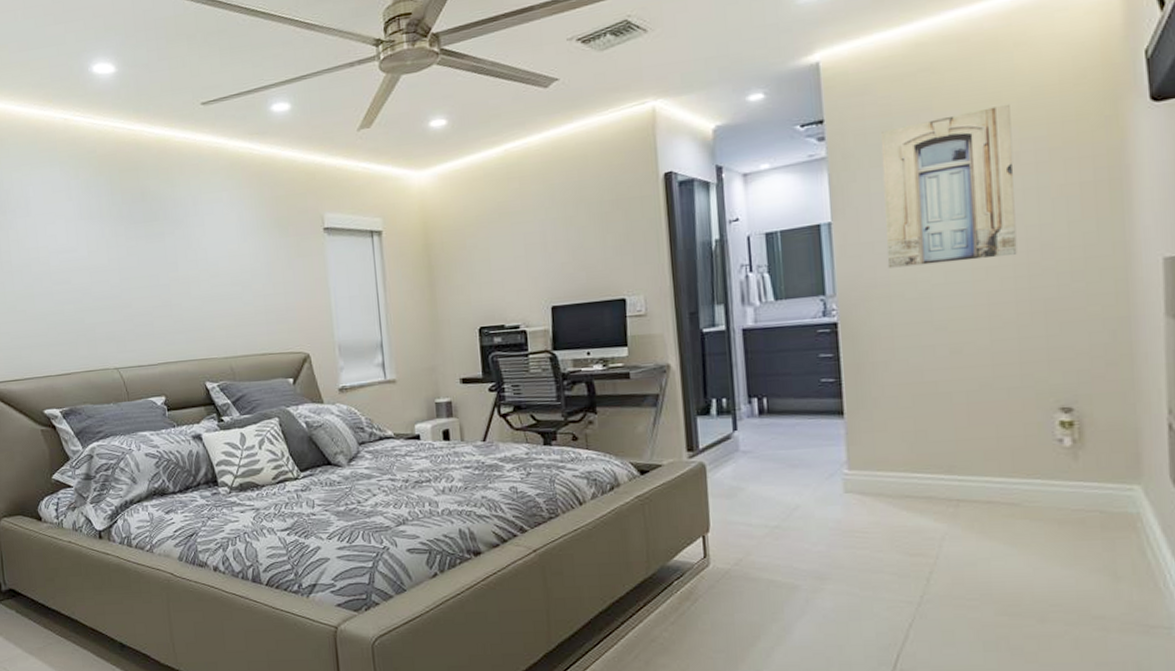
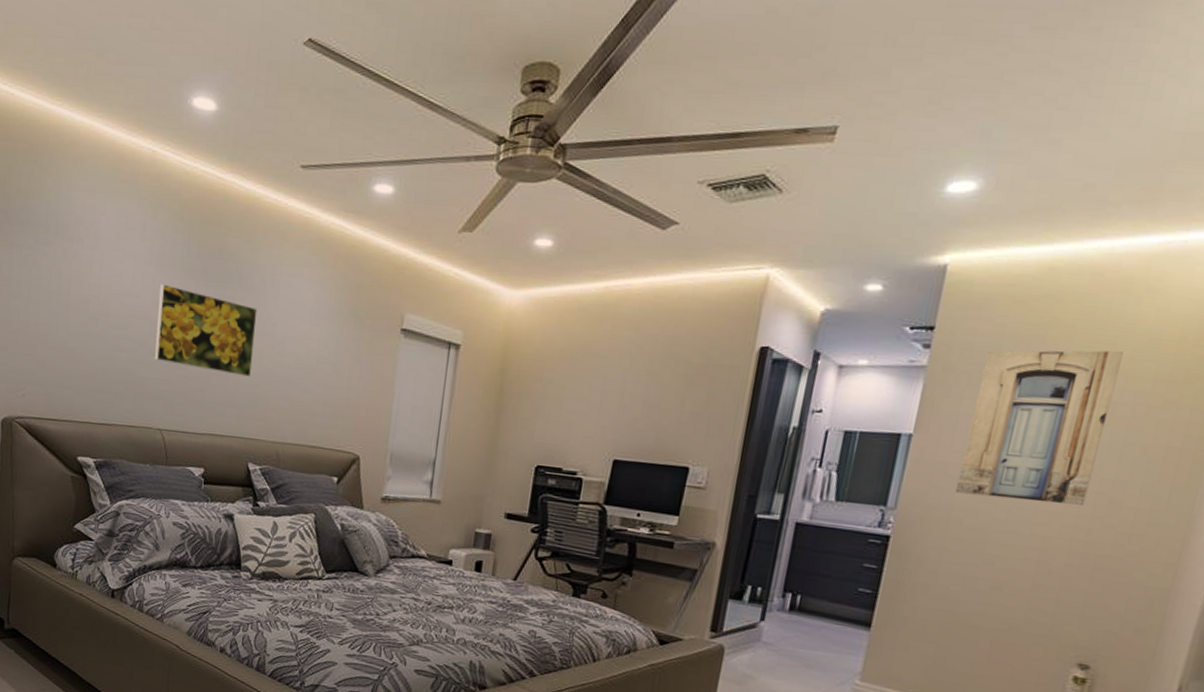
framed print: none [93,234,193,305] -> present [153,284,258,377]

